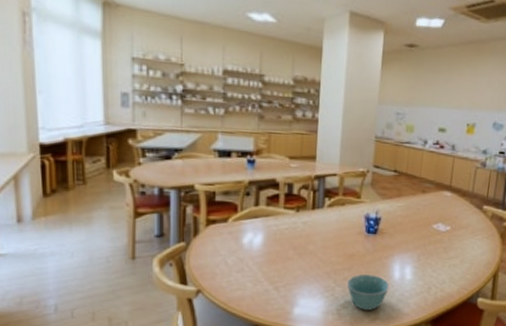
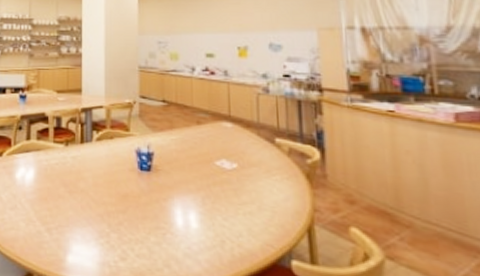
bowl: present [347,274,390,310] -> none [123,218,172,266]

